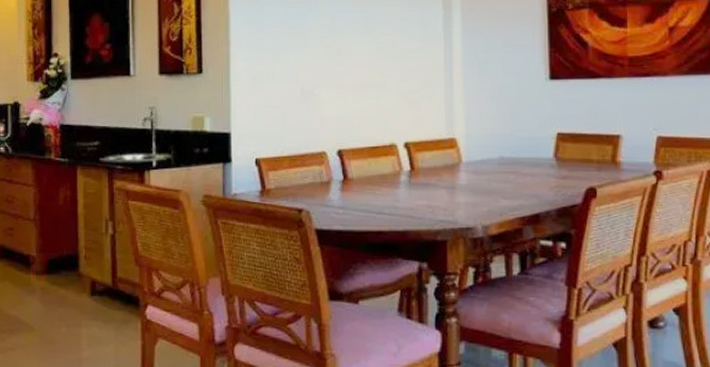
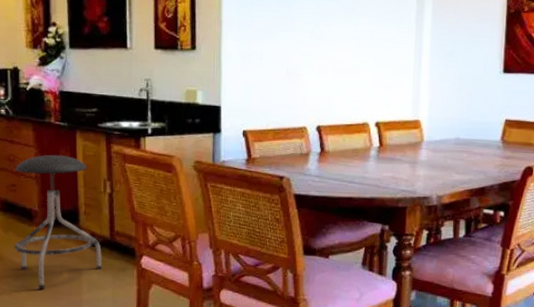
stool: none [9,194,104,346] -> present [13,155,103,289]

